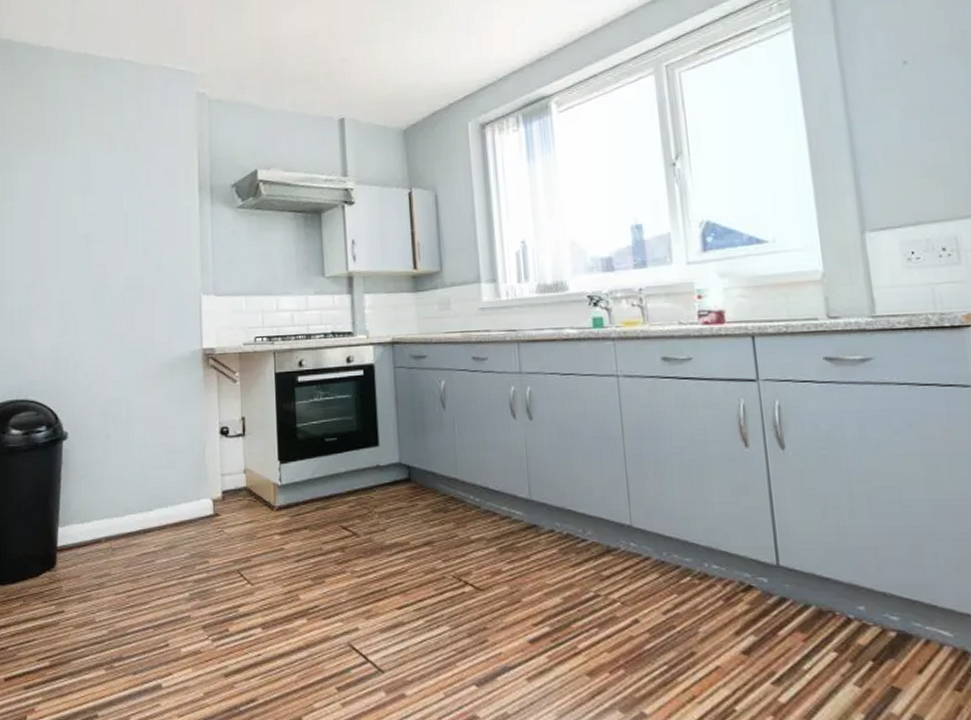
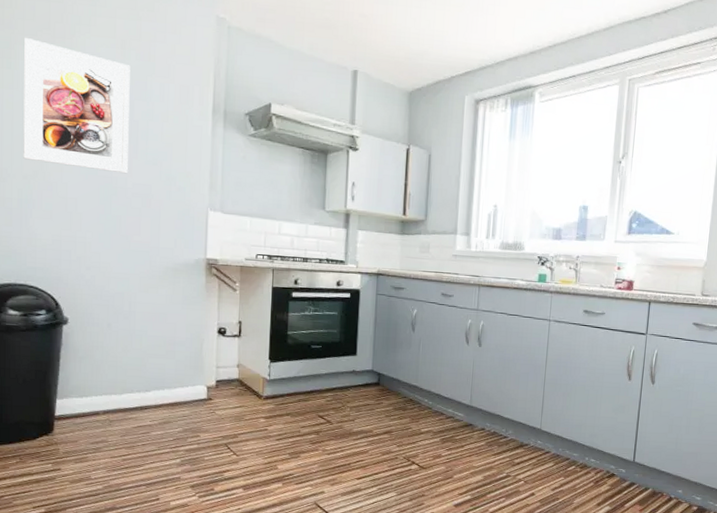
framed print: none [22,149,119,269] -> present [23,38,130,174]

